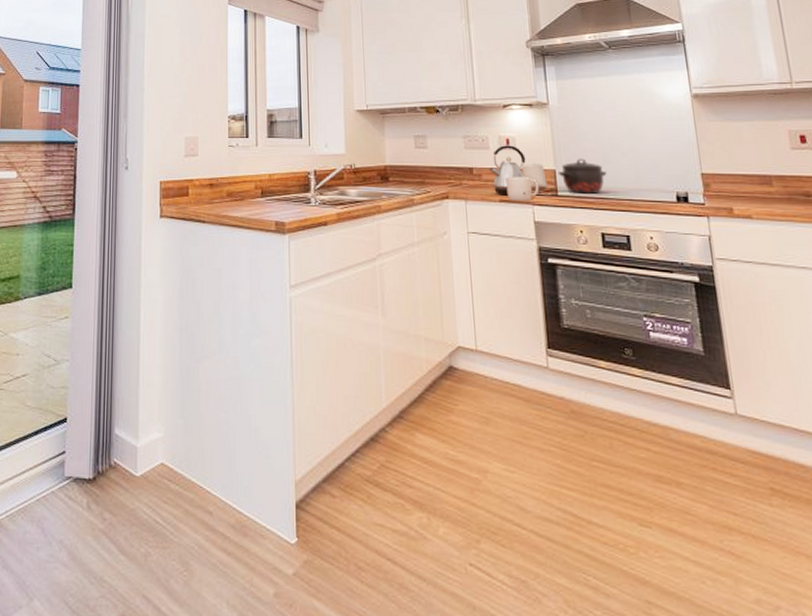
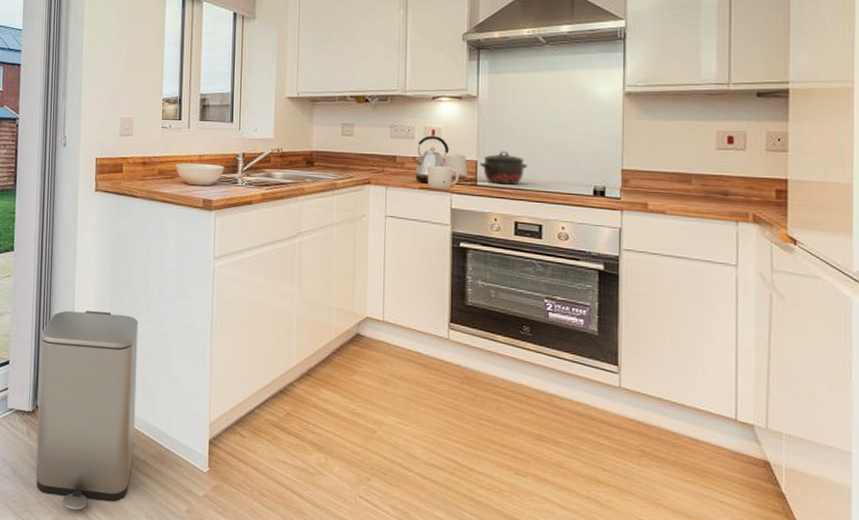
pedal bin: none [97,354,211,602] -> present [35,310,139,510]
bowl: none [245,183,296,207] -> present [176,162,224,186]

